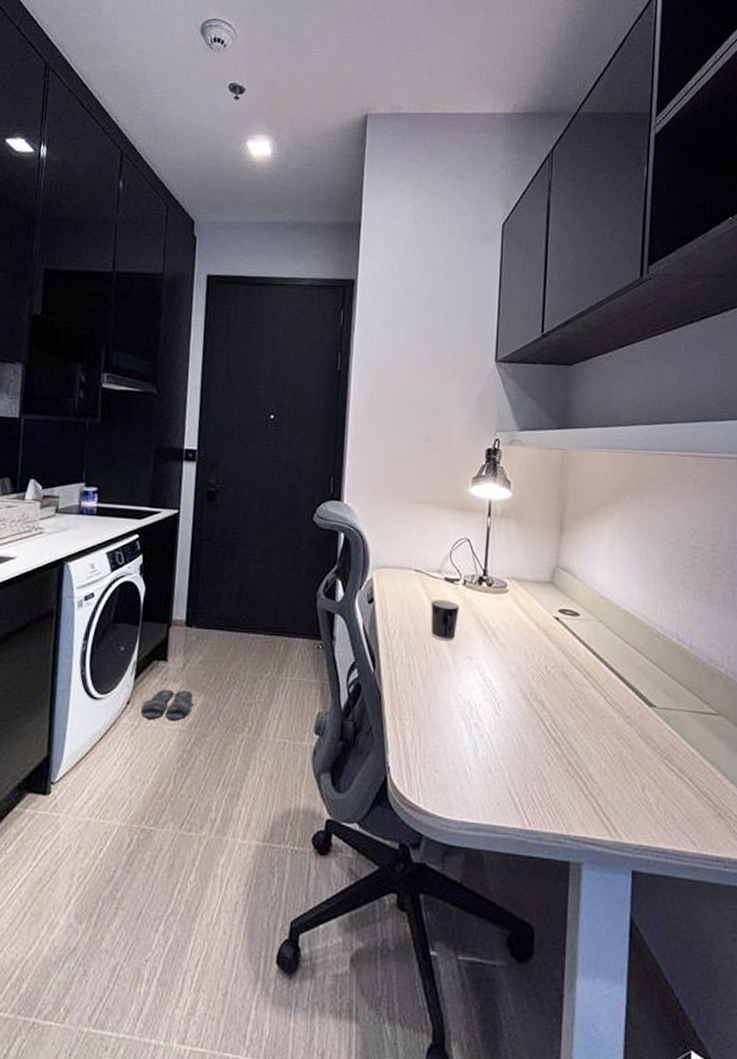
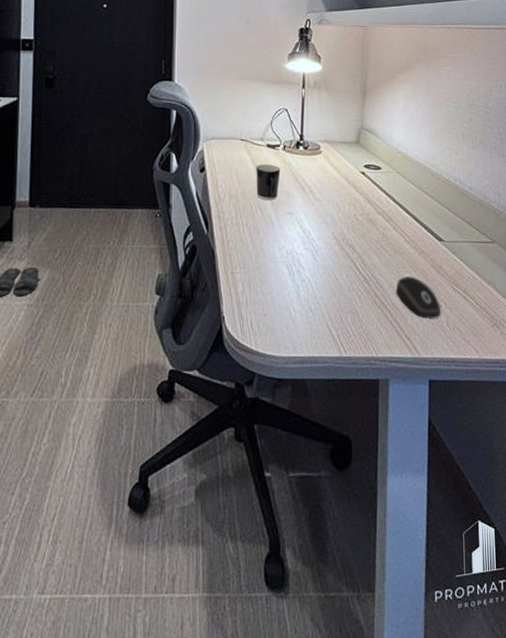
computer mouse: none [594,744,650,797] -> present [396,276,441,318]

